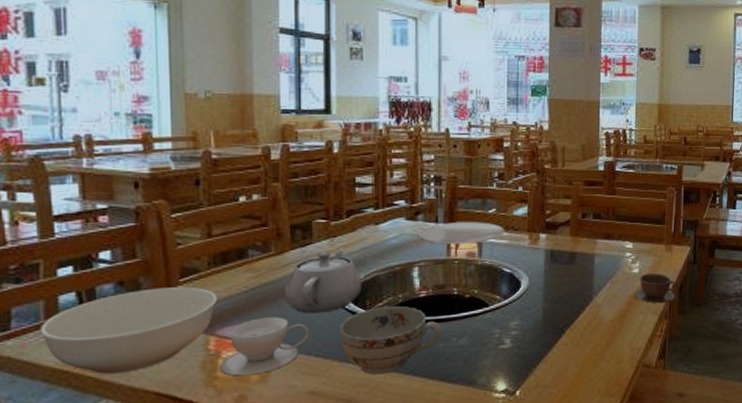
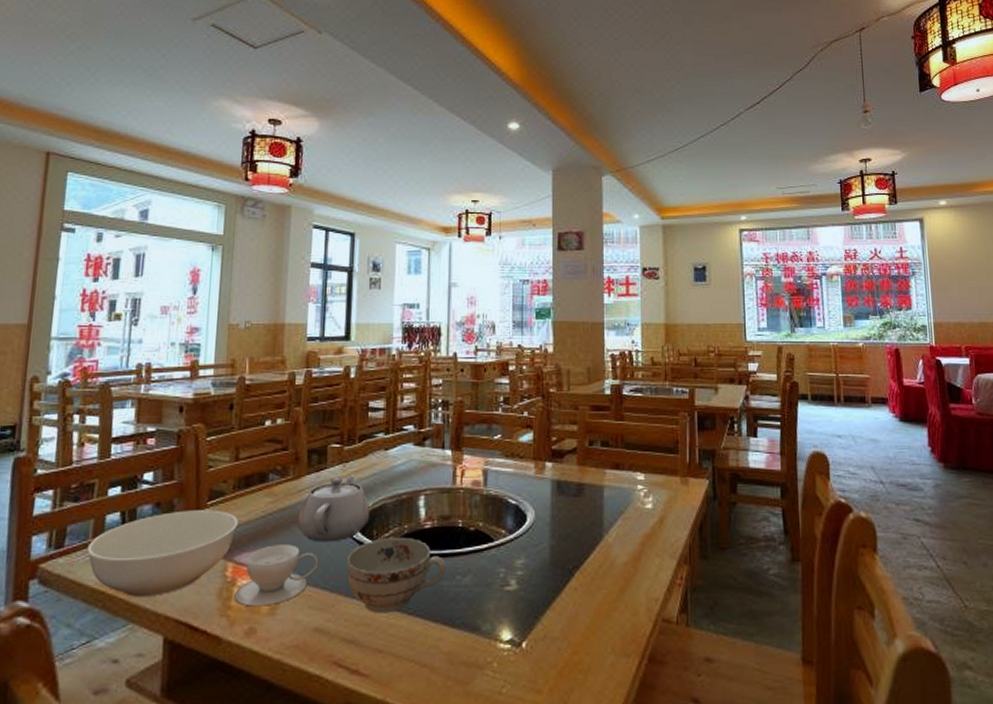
plate: present [418,222,505,245] -> none [425,448,510,472]
teacup: present [634,272,676,304] -> none [648,509,695,546]

